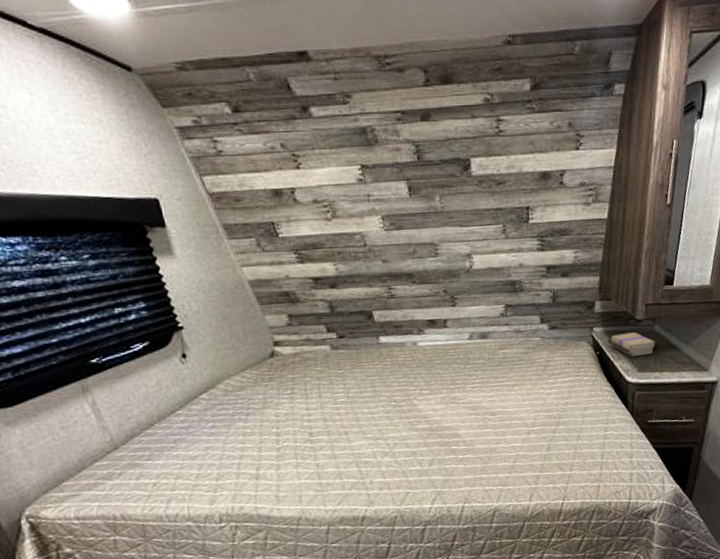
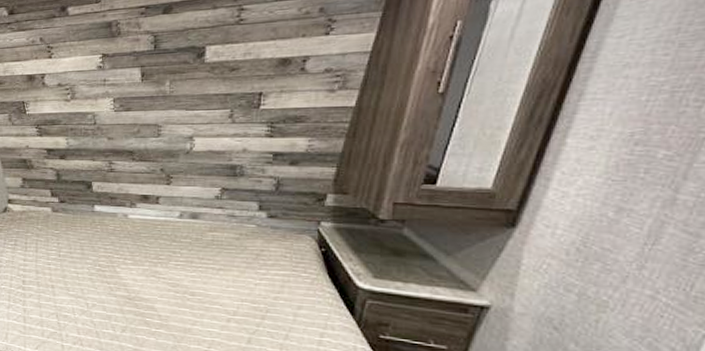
books: present [607,332,656,358] -> none [336,232,402,261]

